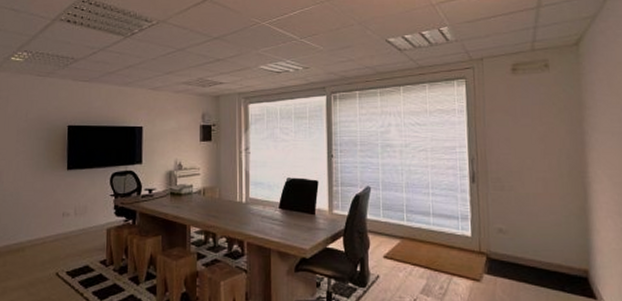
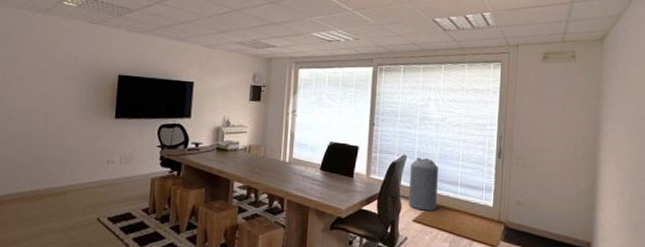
trash can: none [375,188,408,245] -> present [408,158,438,211]

